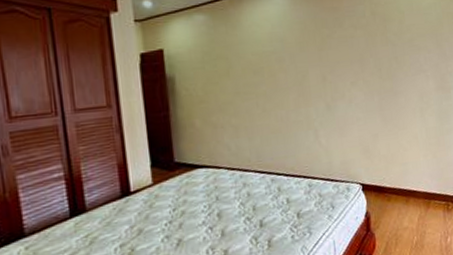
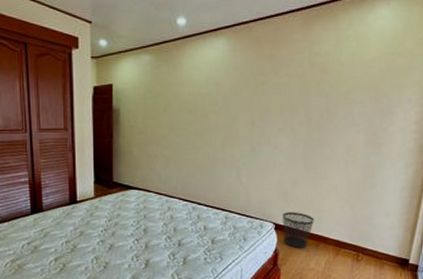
wastebasket: none [367,168,401,208] -> present [282,212,314,248]

